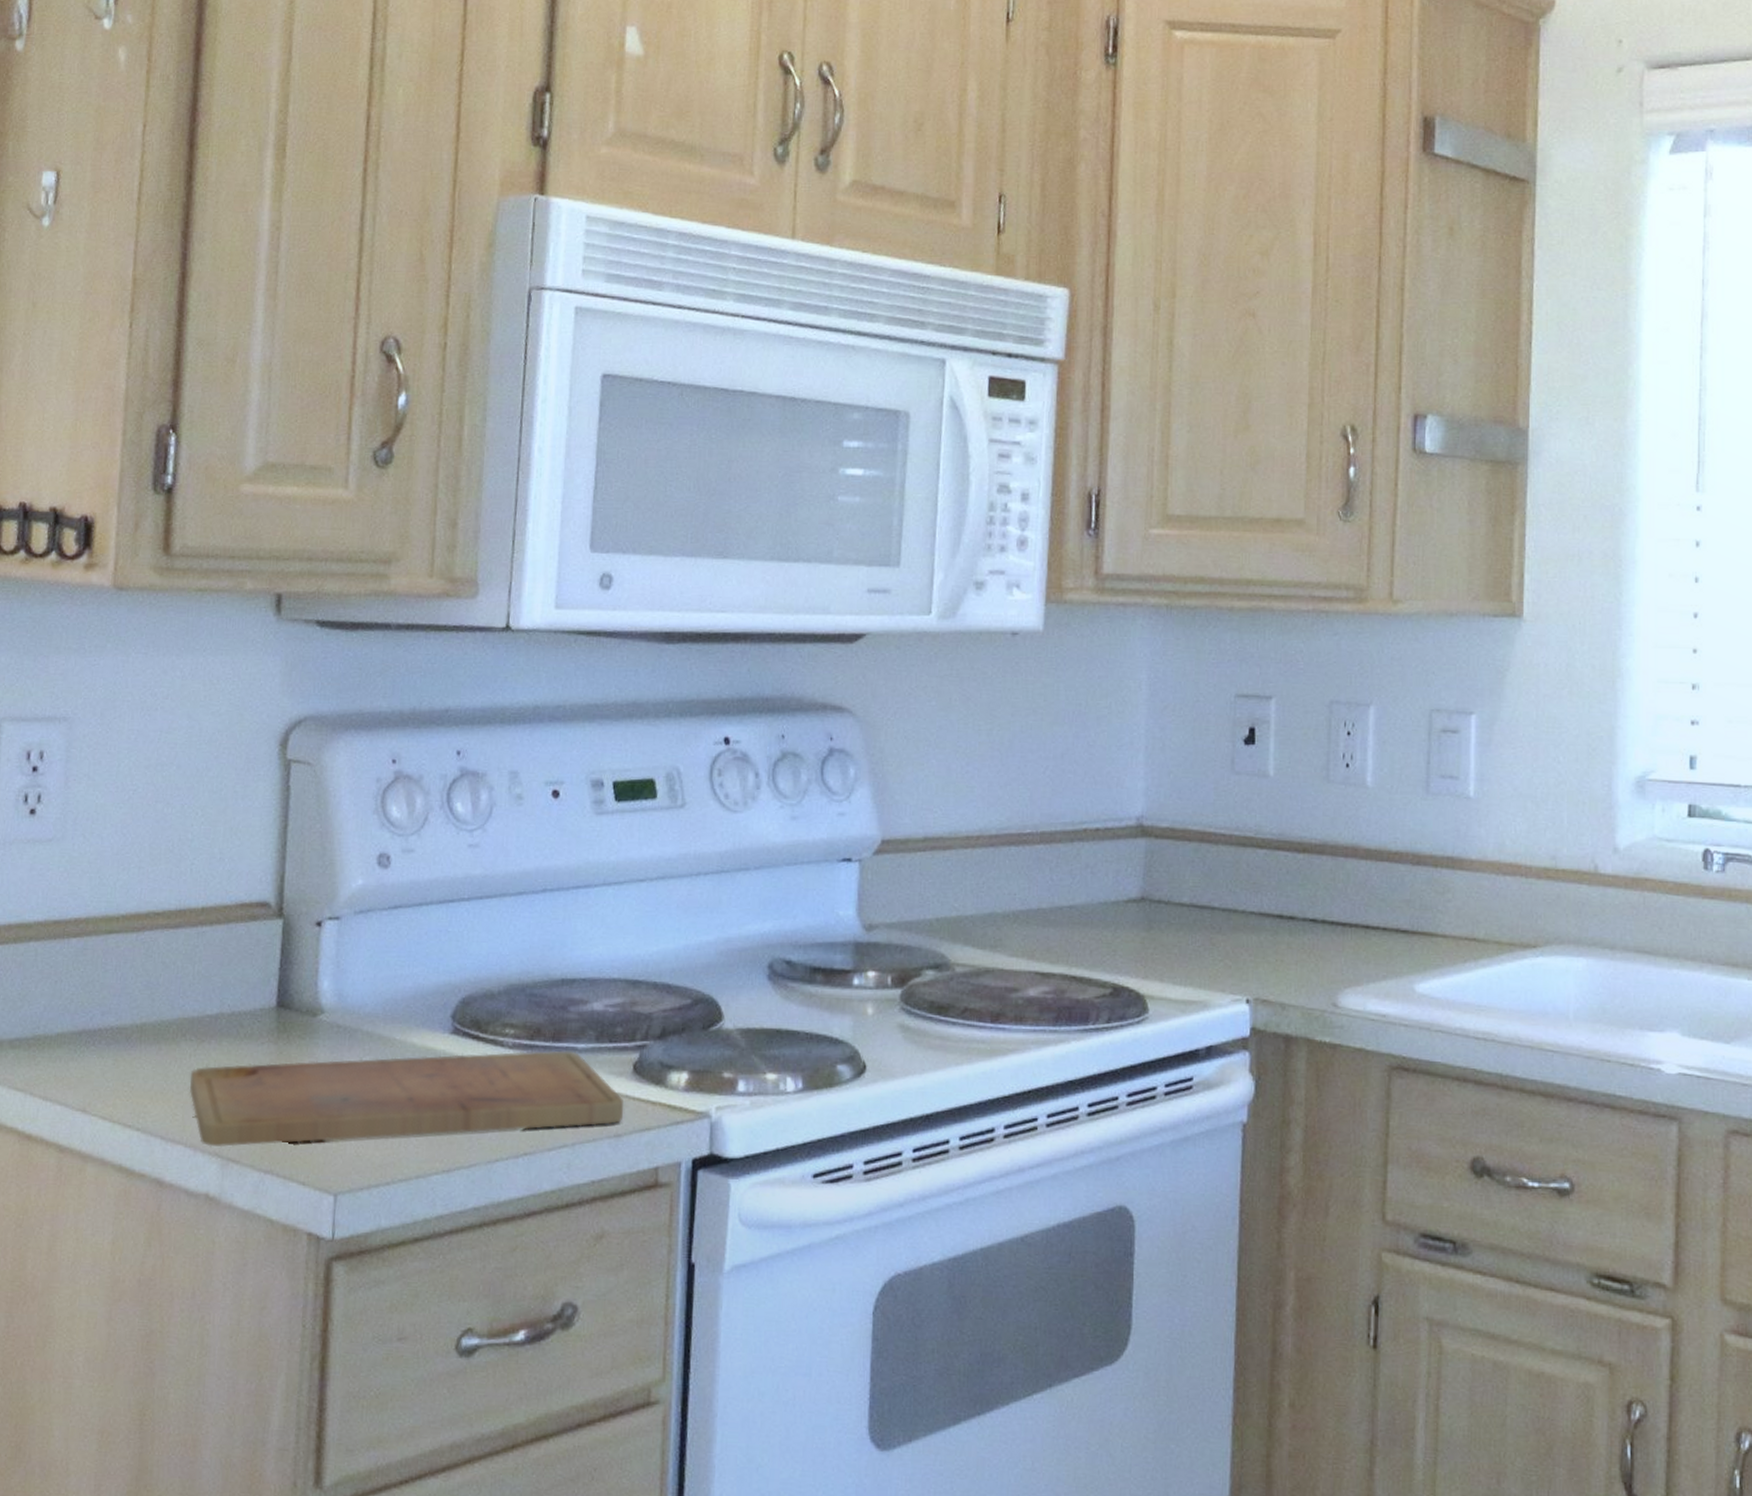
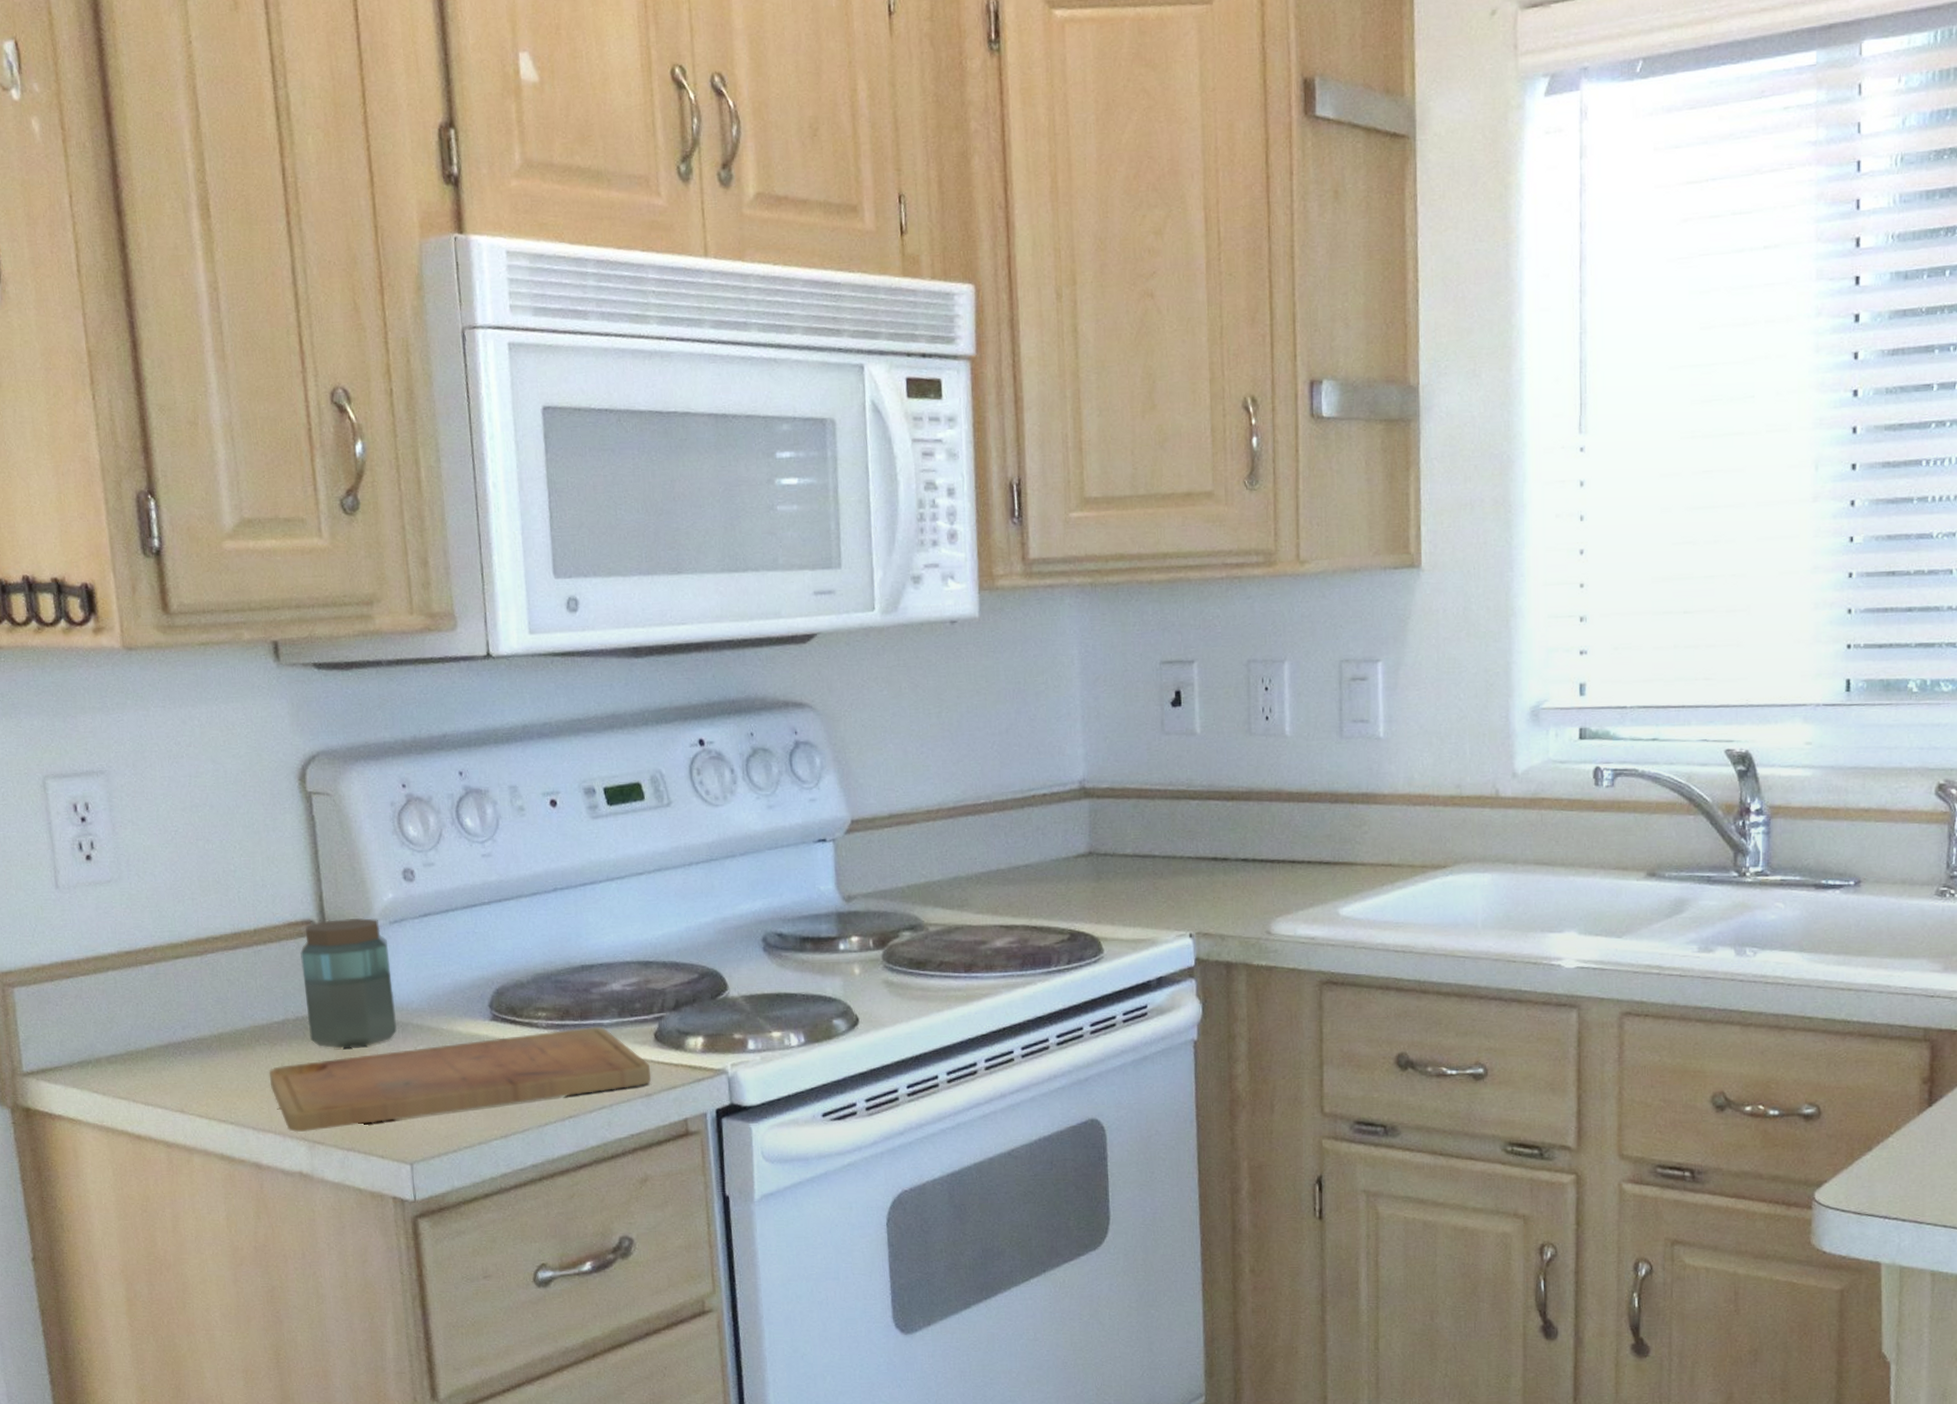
peanut butter: none [244,903,349,1053] -> present [300,917,397,1049]

